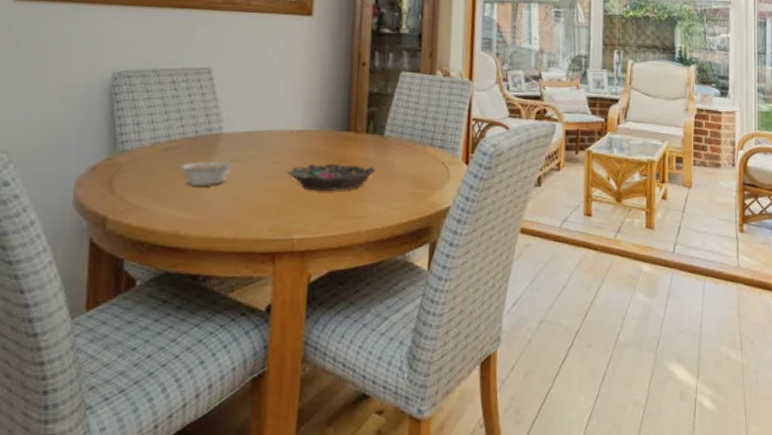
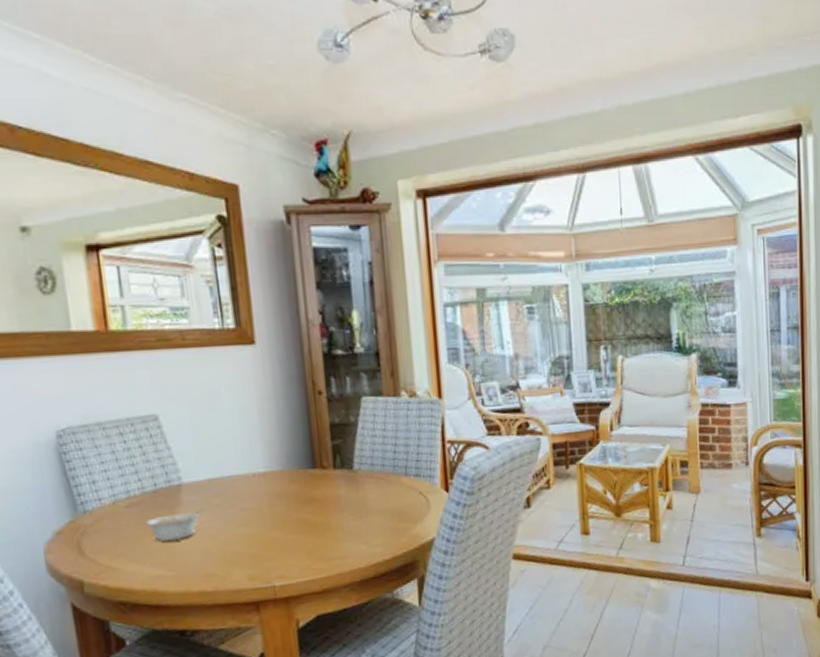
bowl: present [286,163,375,192] -> none [256,503,349,535]

